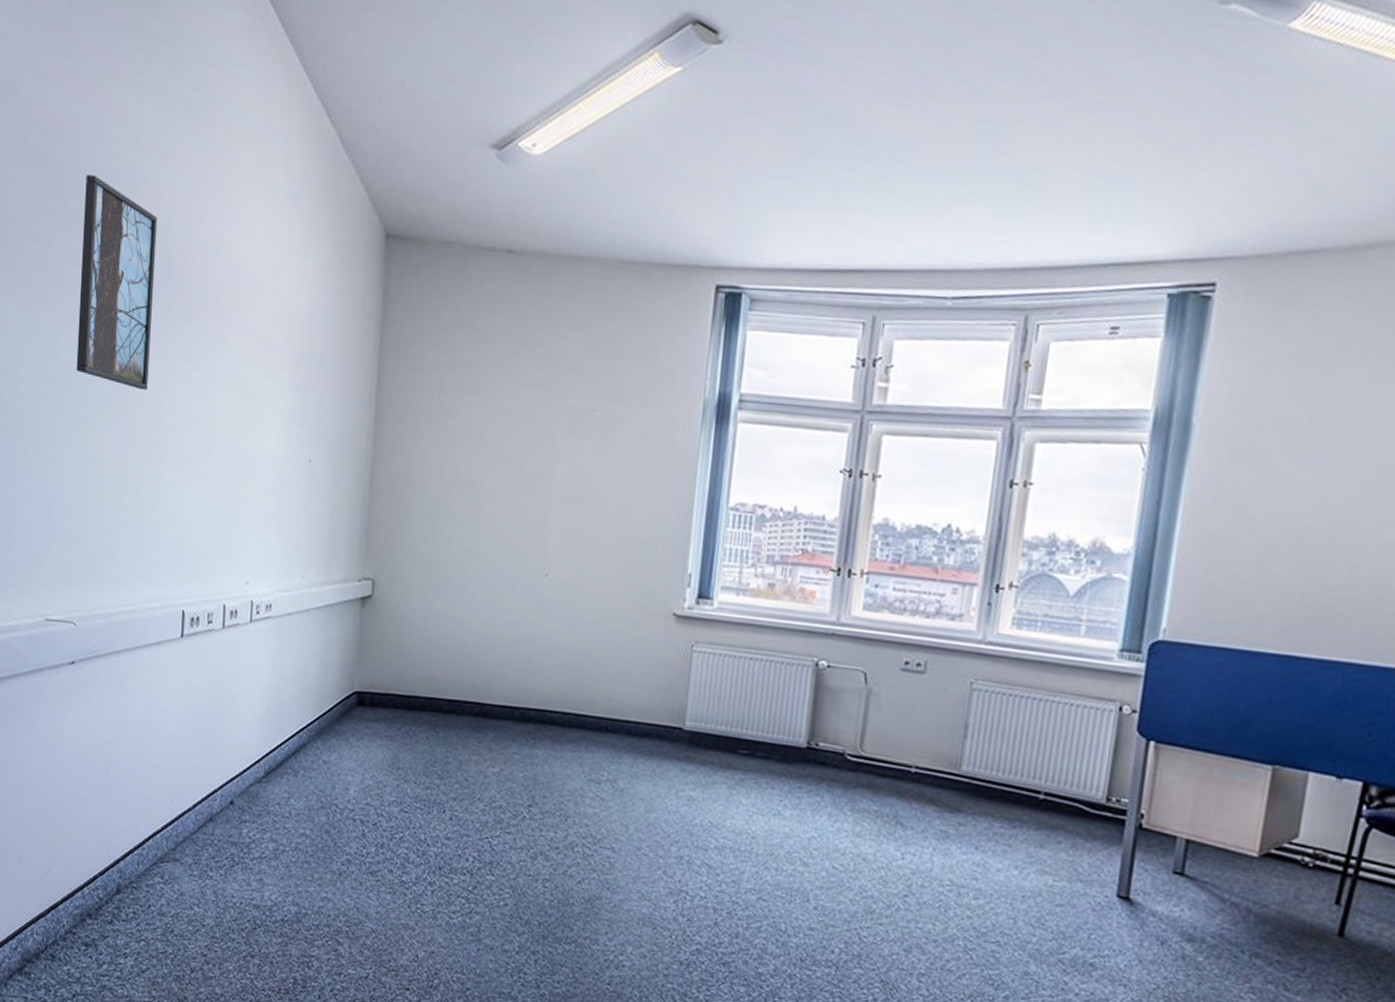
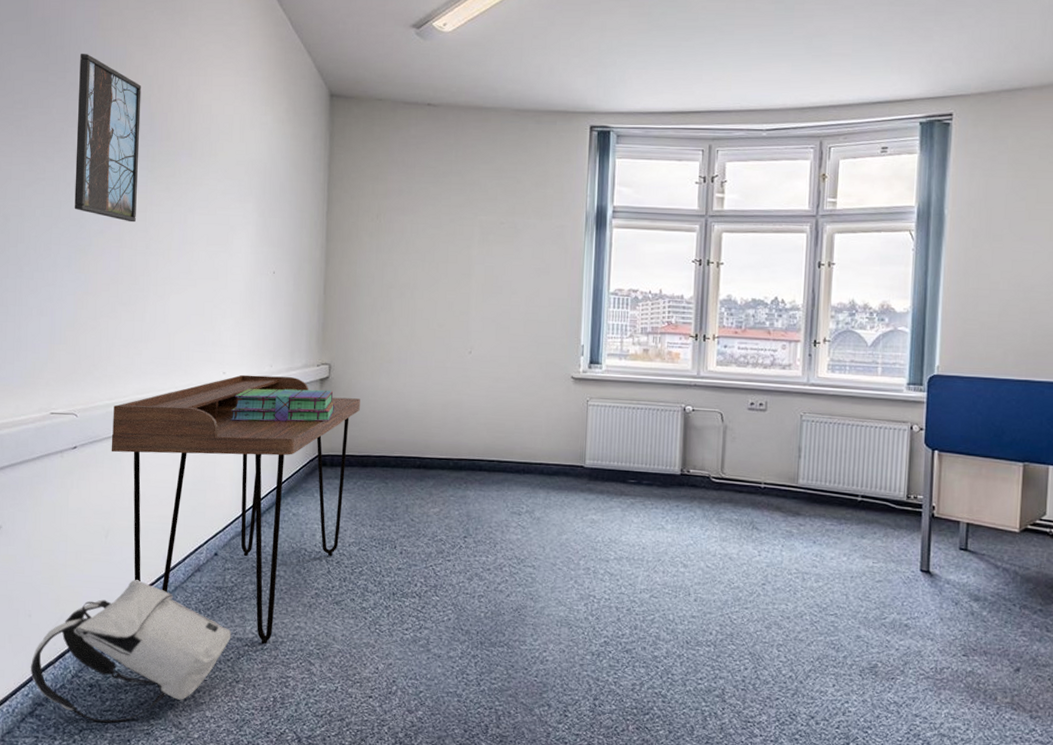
backpack: none [19,825,247,990] -> present [30,580,231,723]
desk: none [113,586,409,915] -> present [111,374,360,645]
stack of books: none [253,604,377,651] -> present [231,388,334,422]

